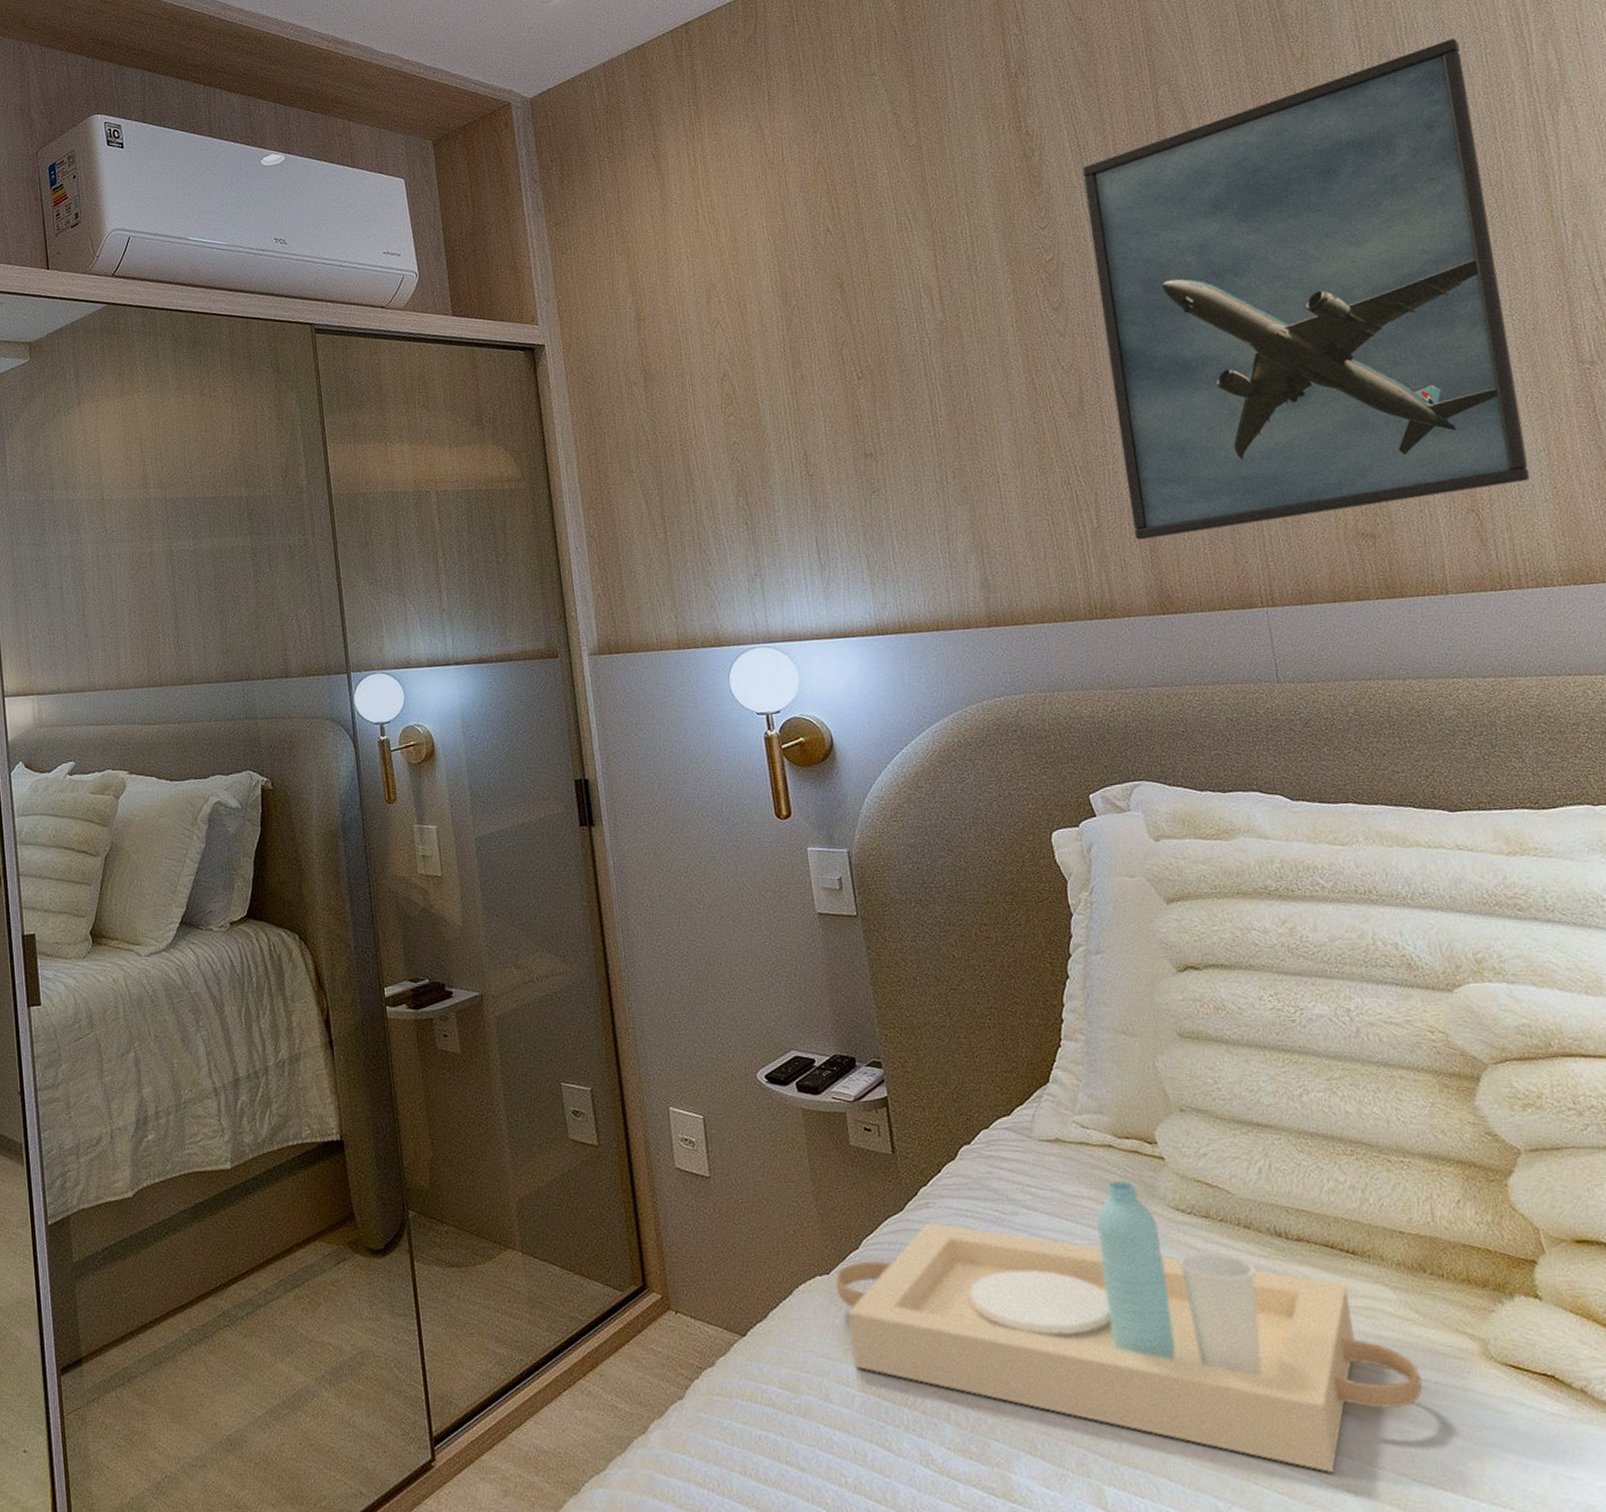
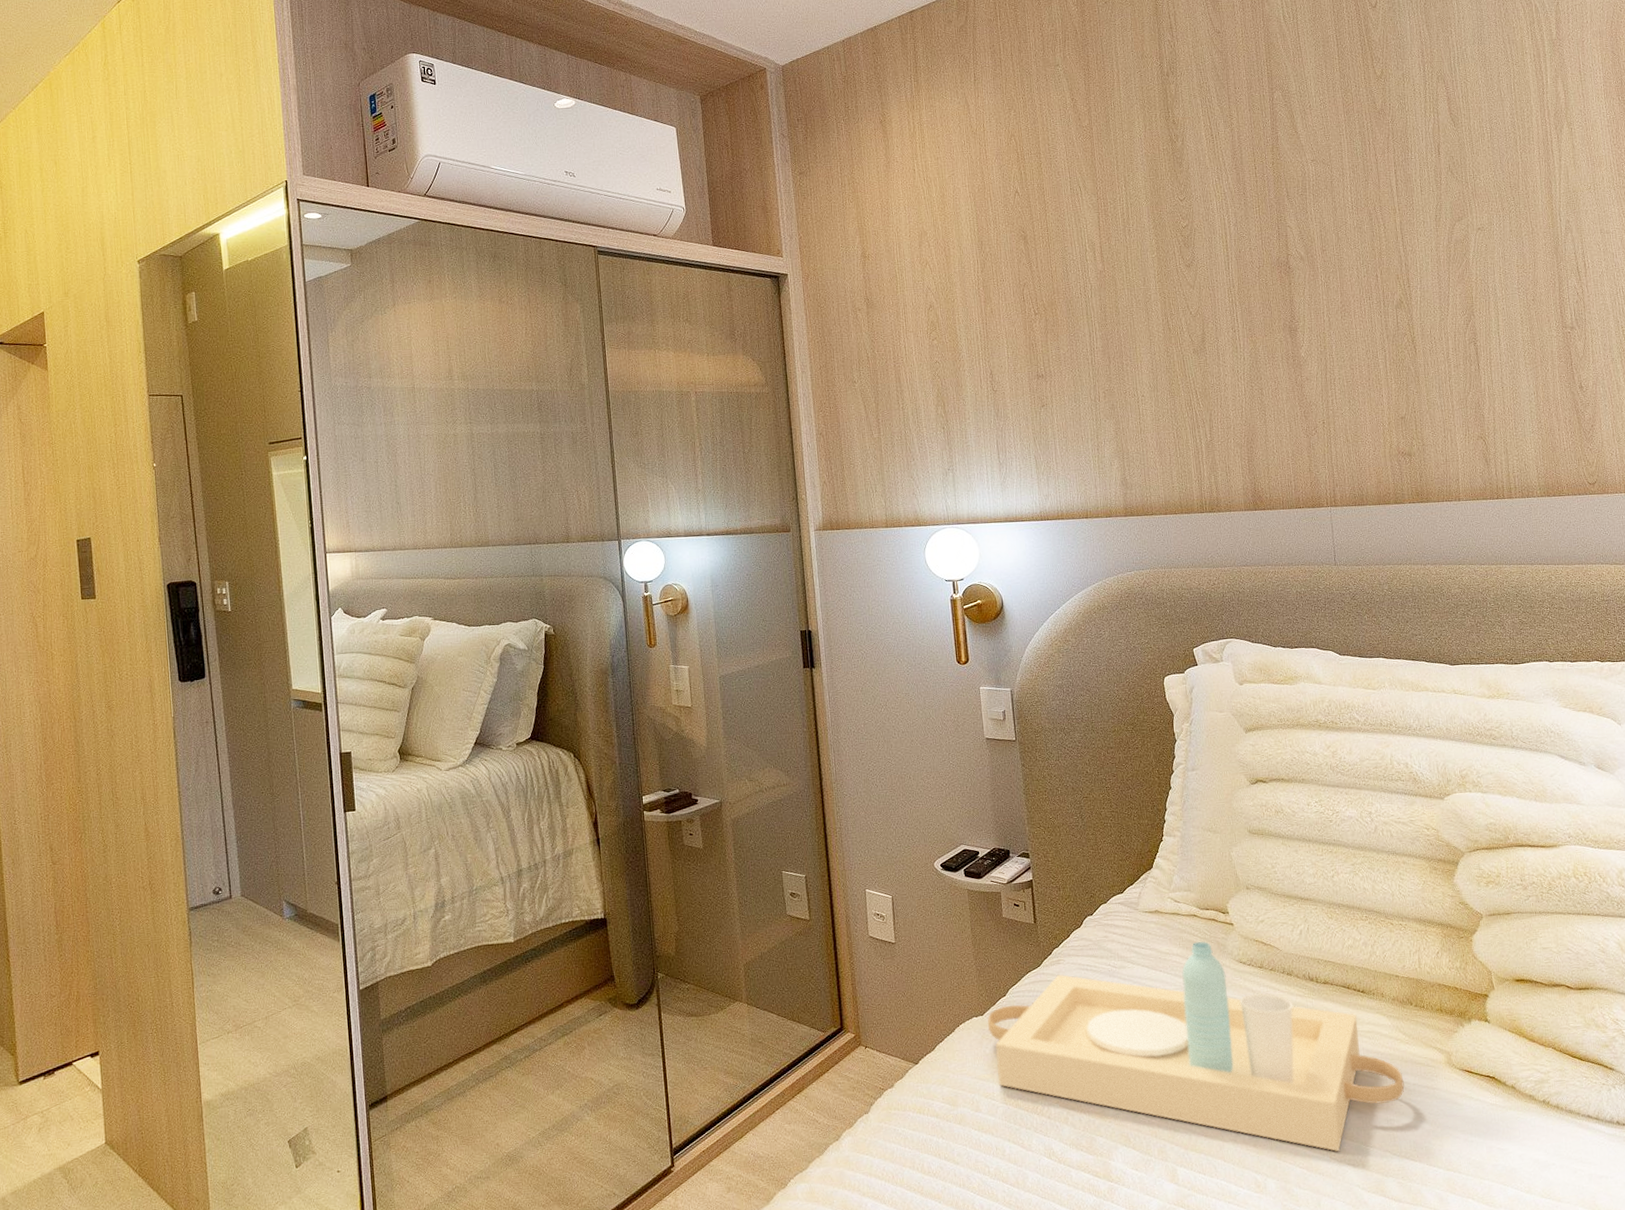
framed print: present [1082,39,1530,540] -> none [1213,69,1523,452]

